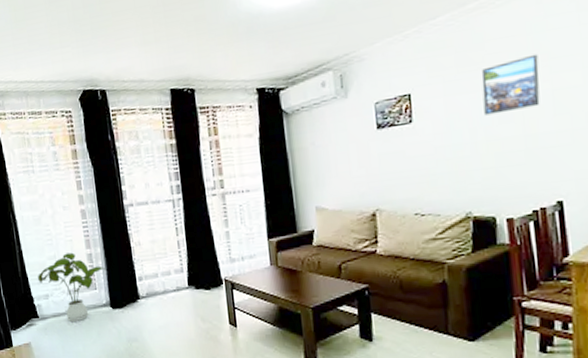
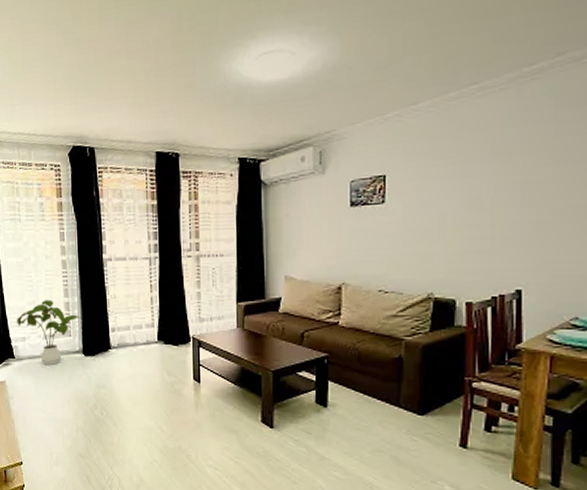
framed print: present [481,53,540,116] -> none [455,146,512,202]

